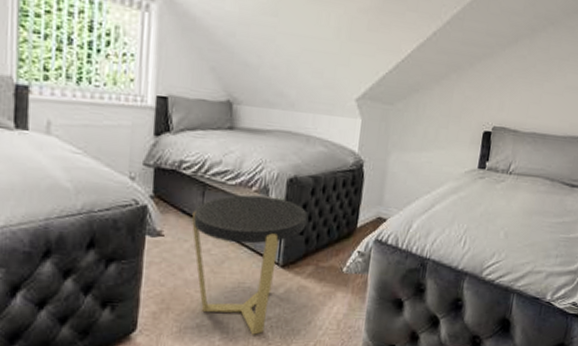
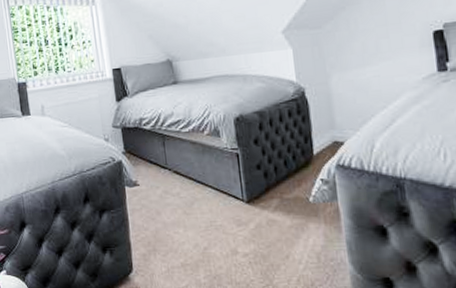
side table: present [192,195,308,335] -> none [158,137,262,272]

